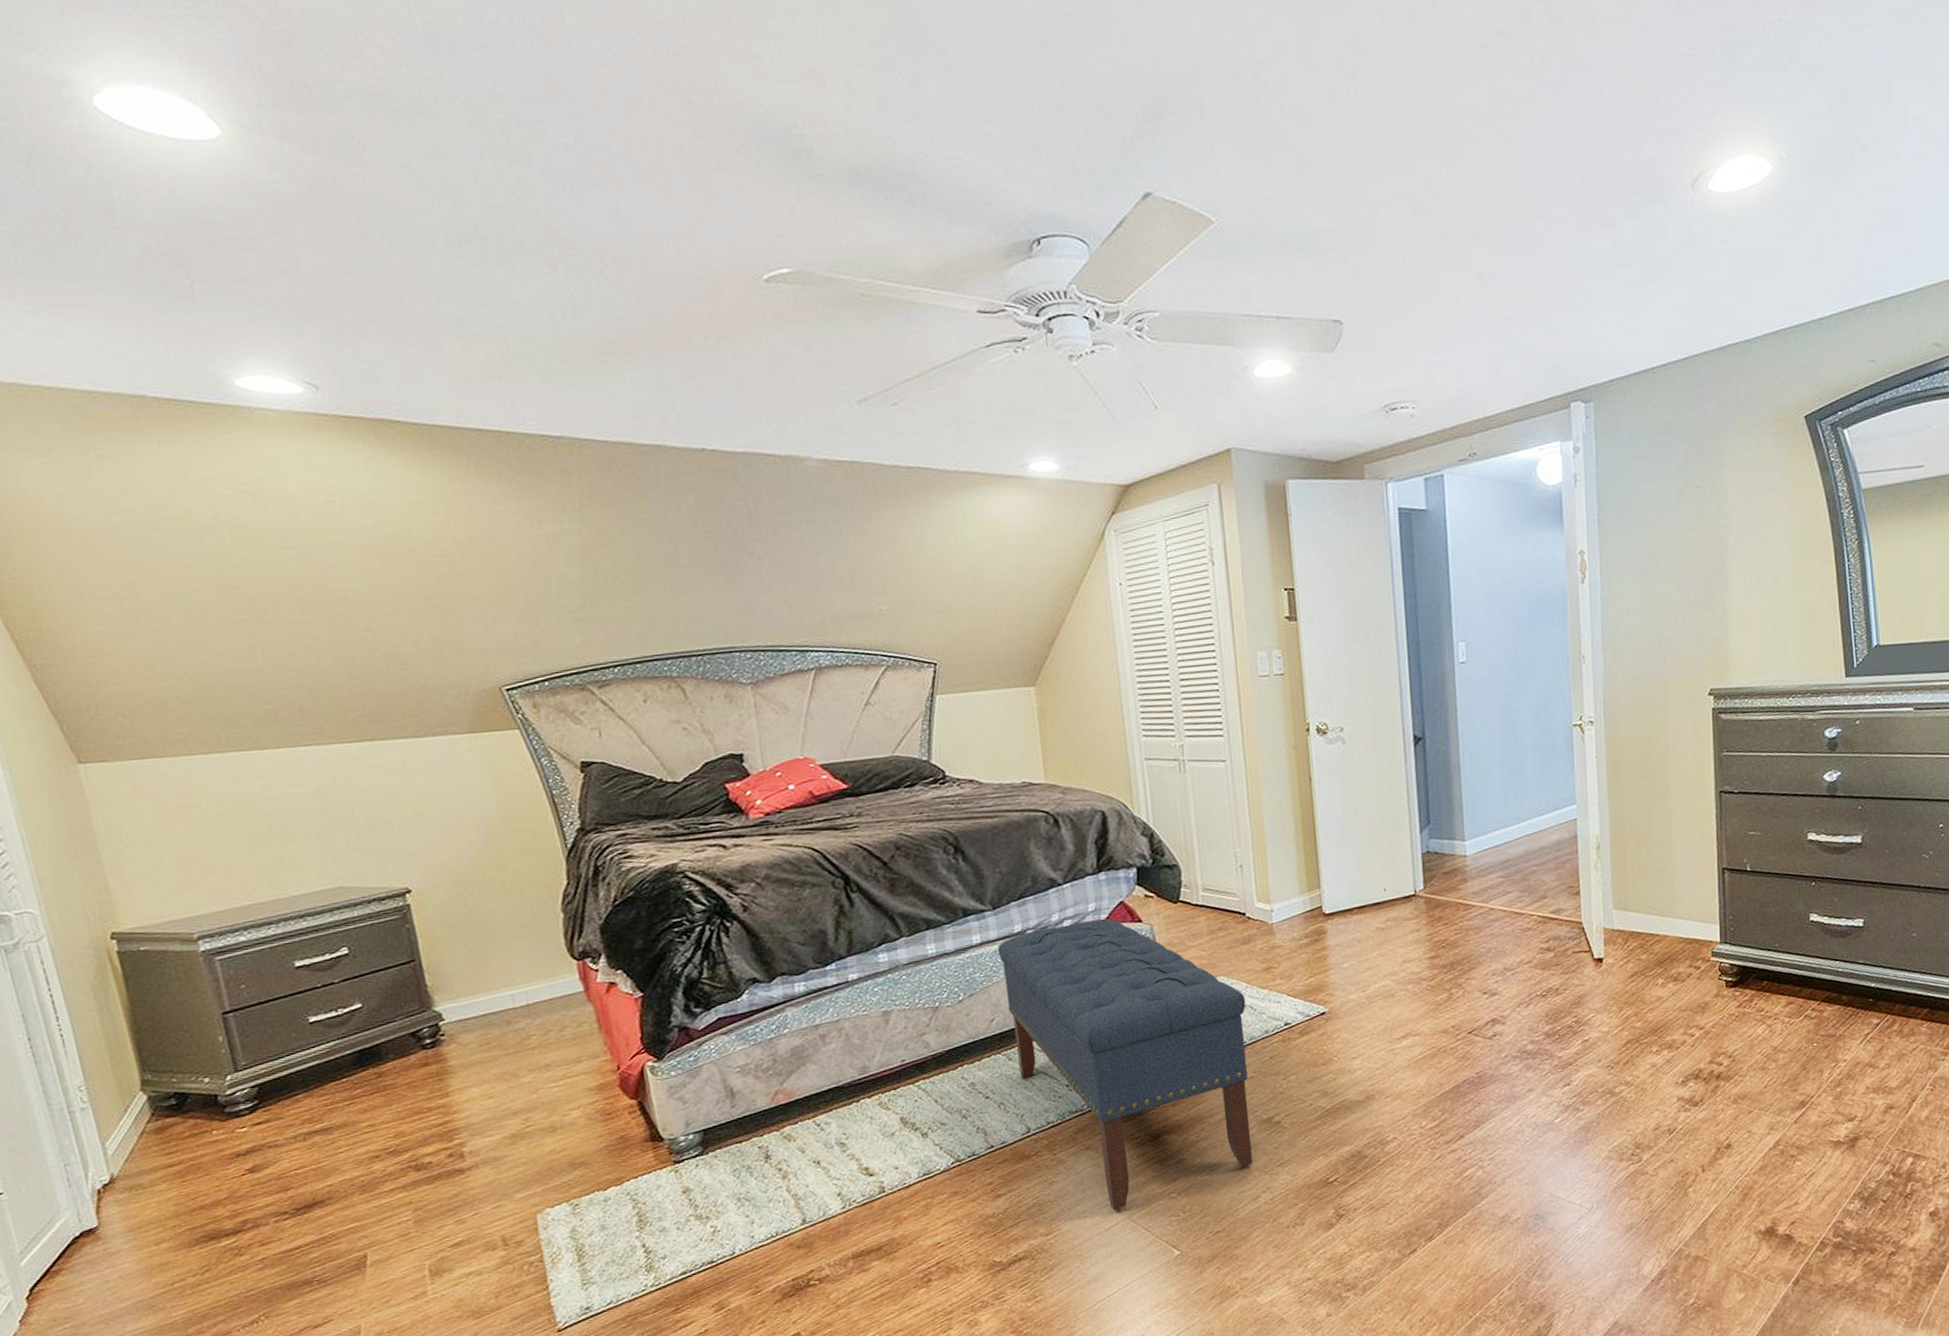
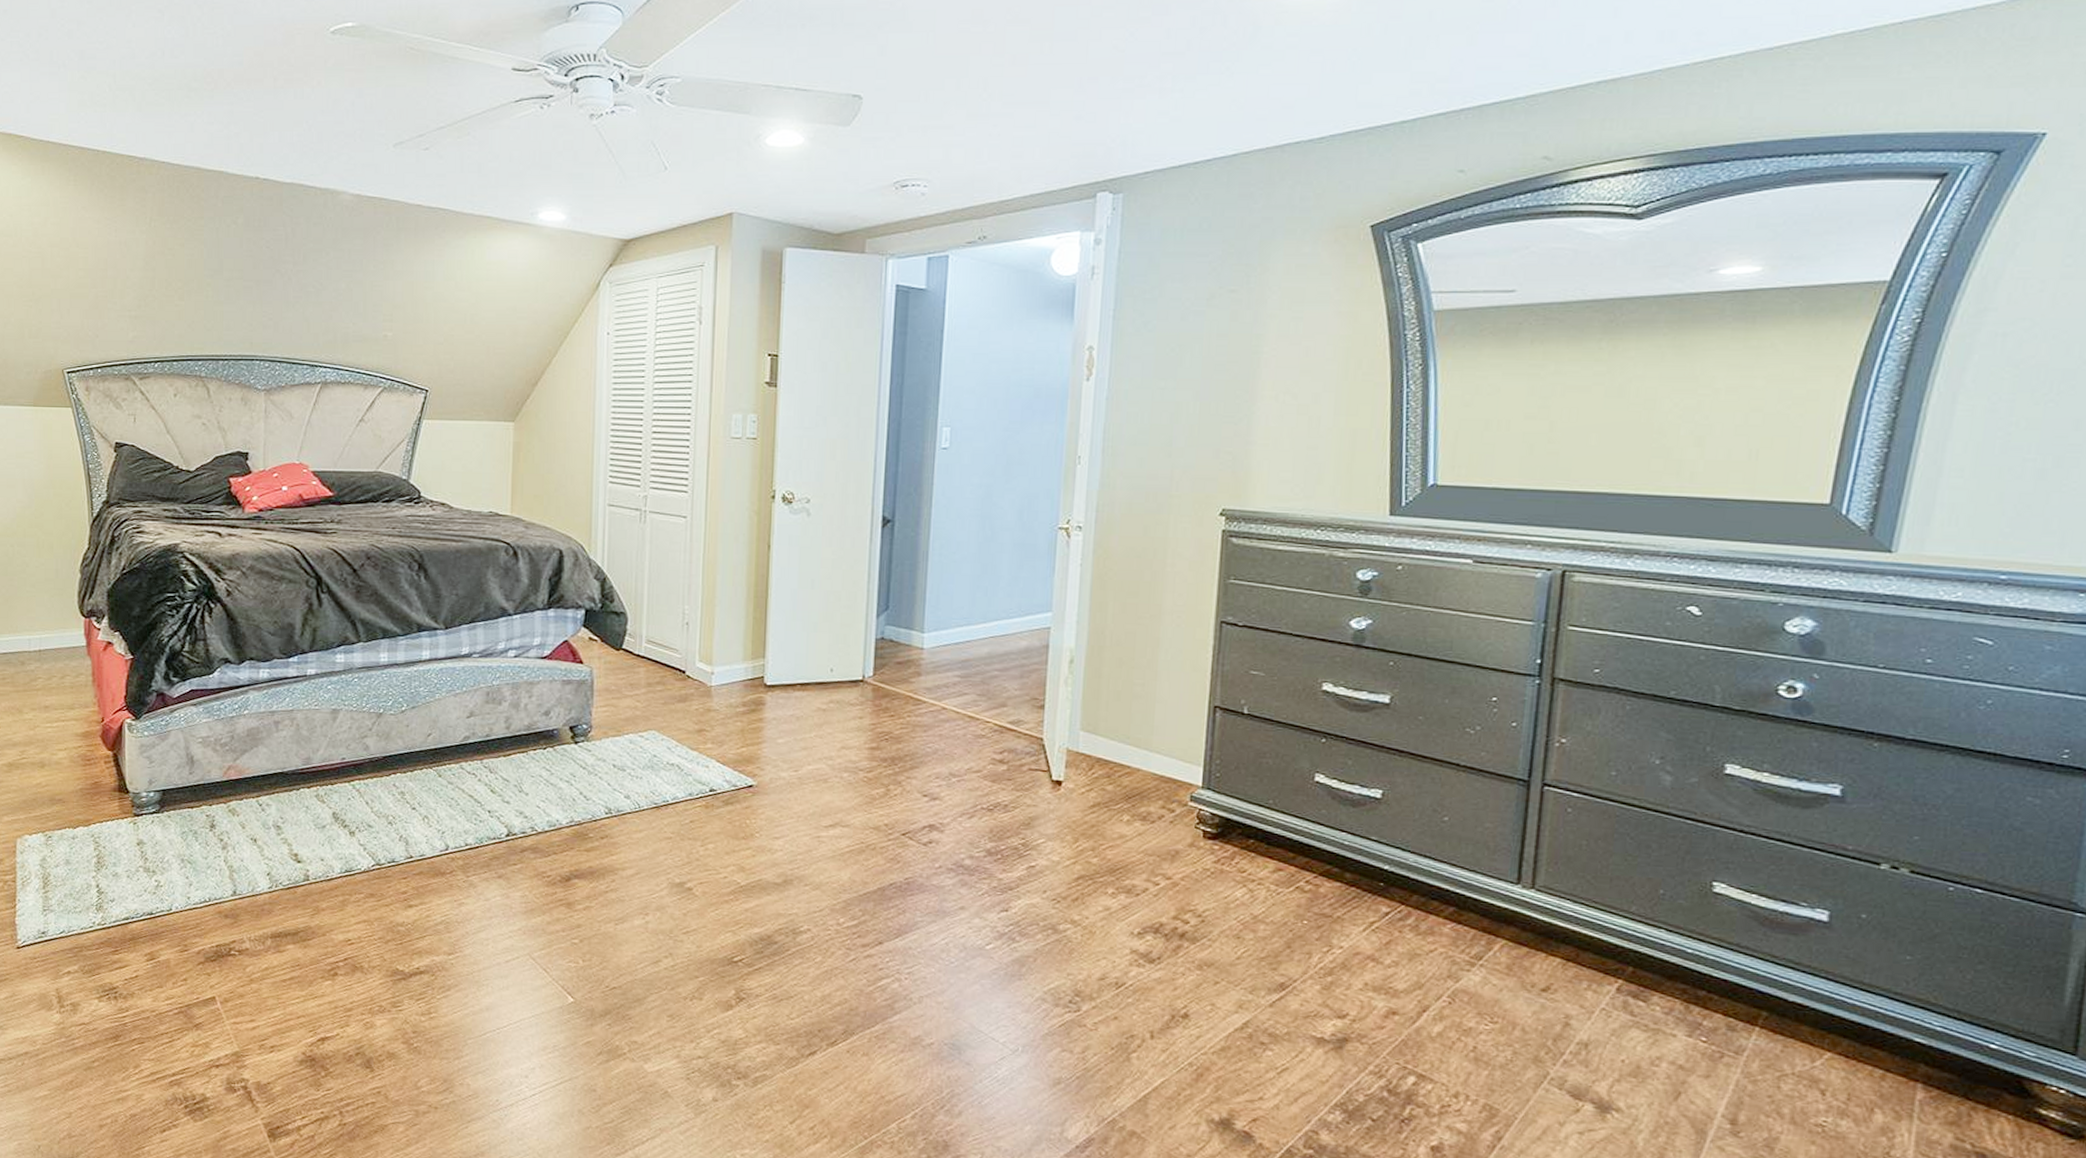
bench: present [997,918,1253,1211] -> none [443,653,674,945]

